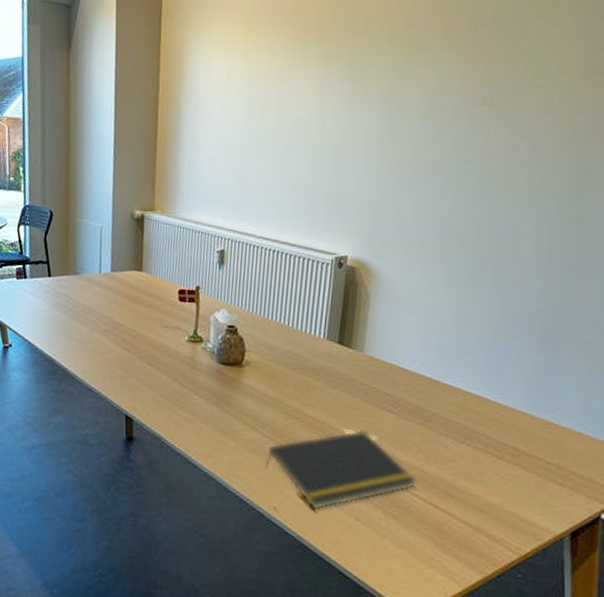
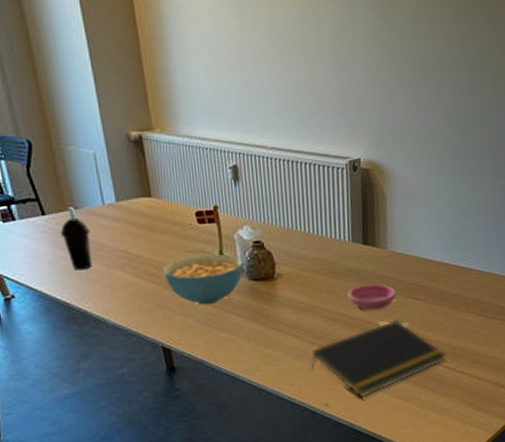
cup: none [59,272,85,331] -> present [60,207,93,271]
cereal bowl: none [139,331,214,382] -> present [162,254,244,305]
saucer: none [314,386,368,416] -> present [347,284,396,311]

